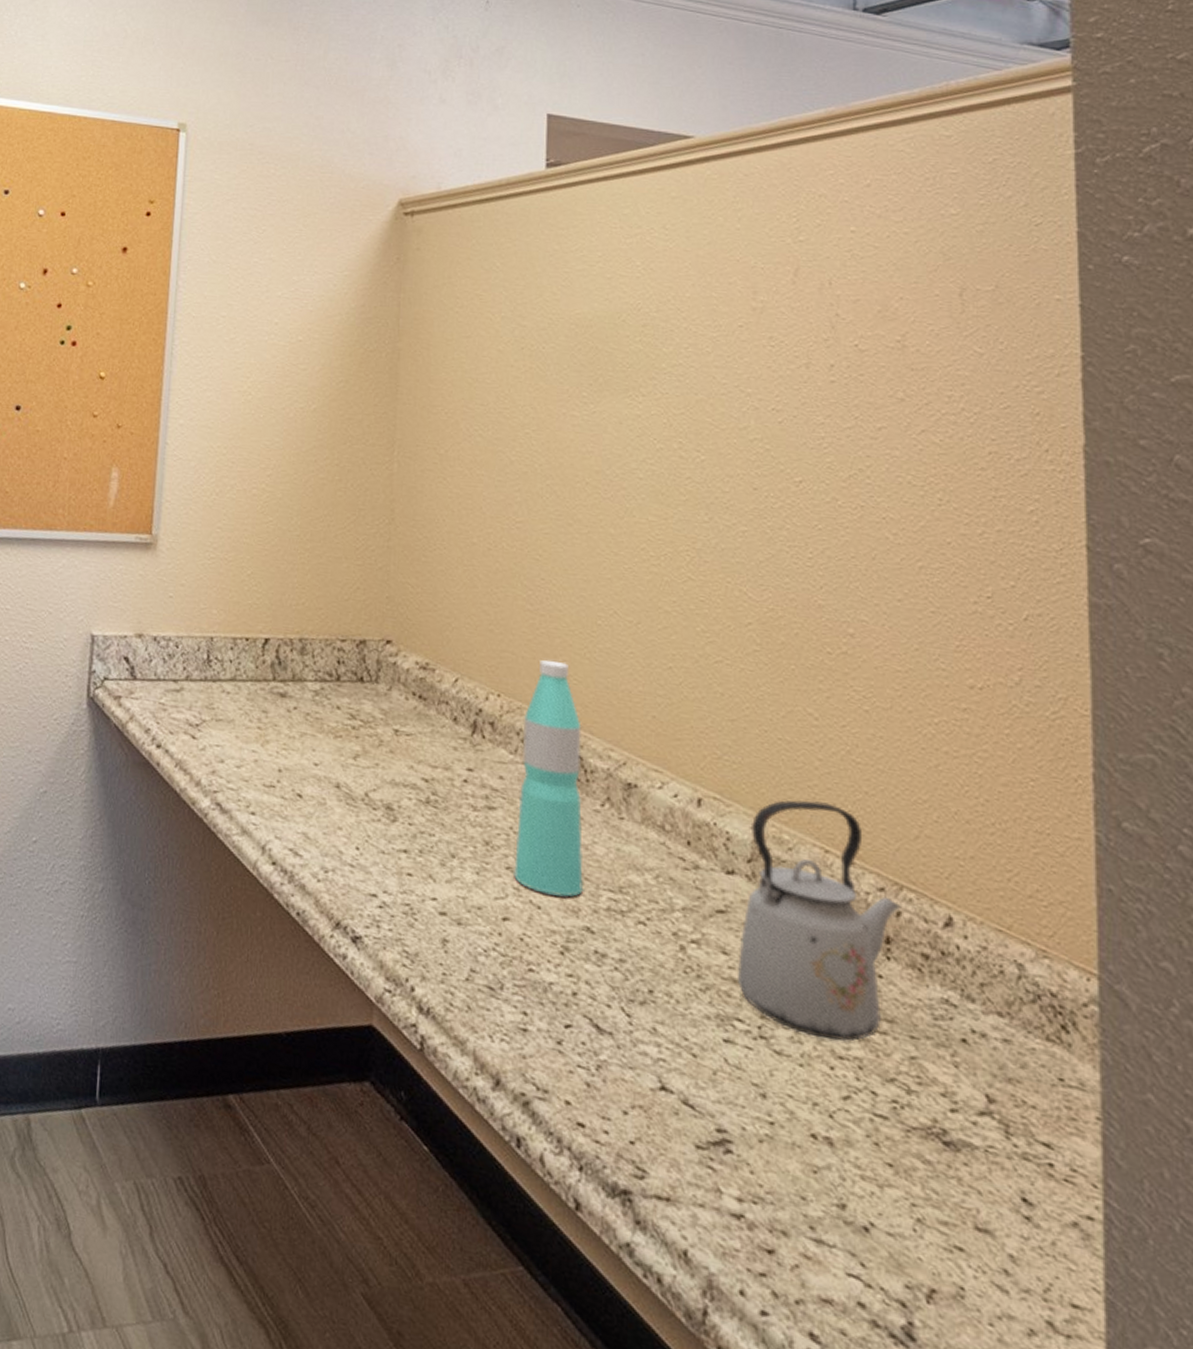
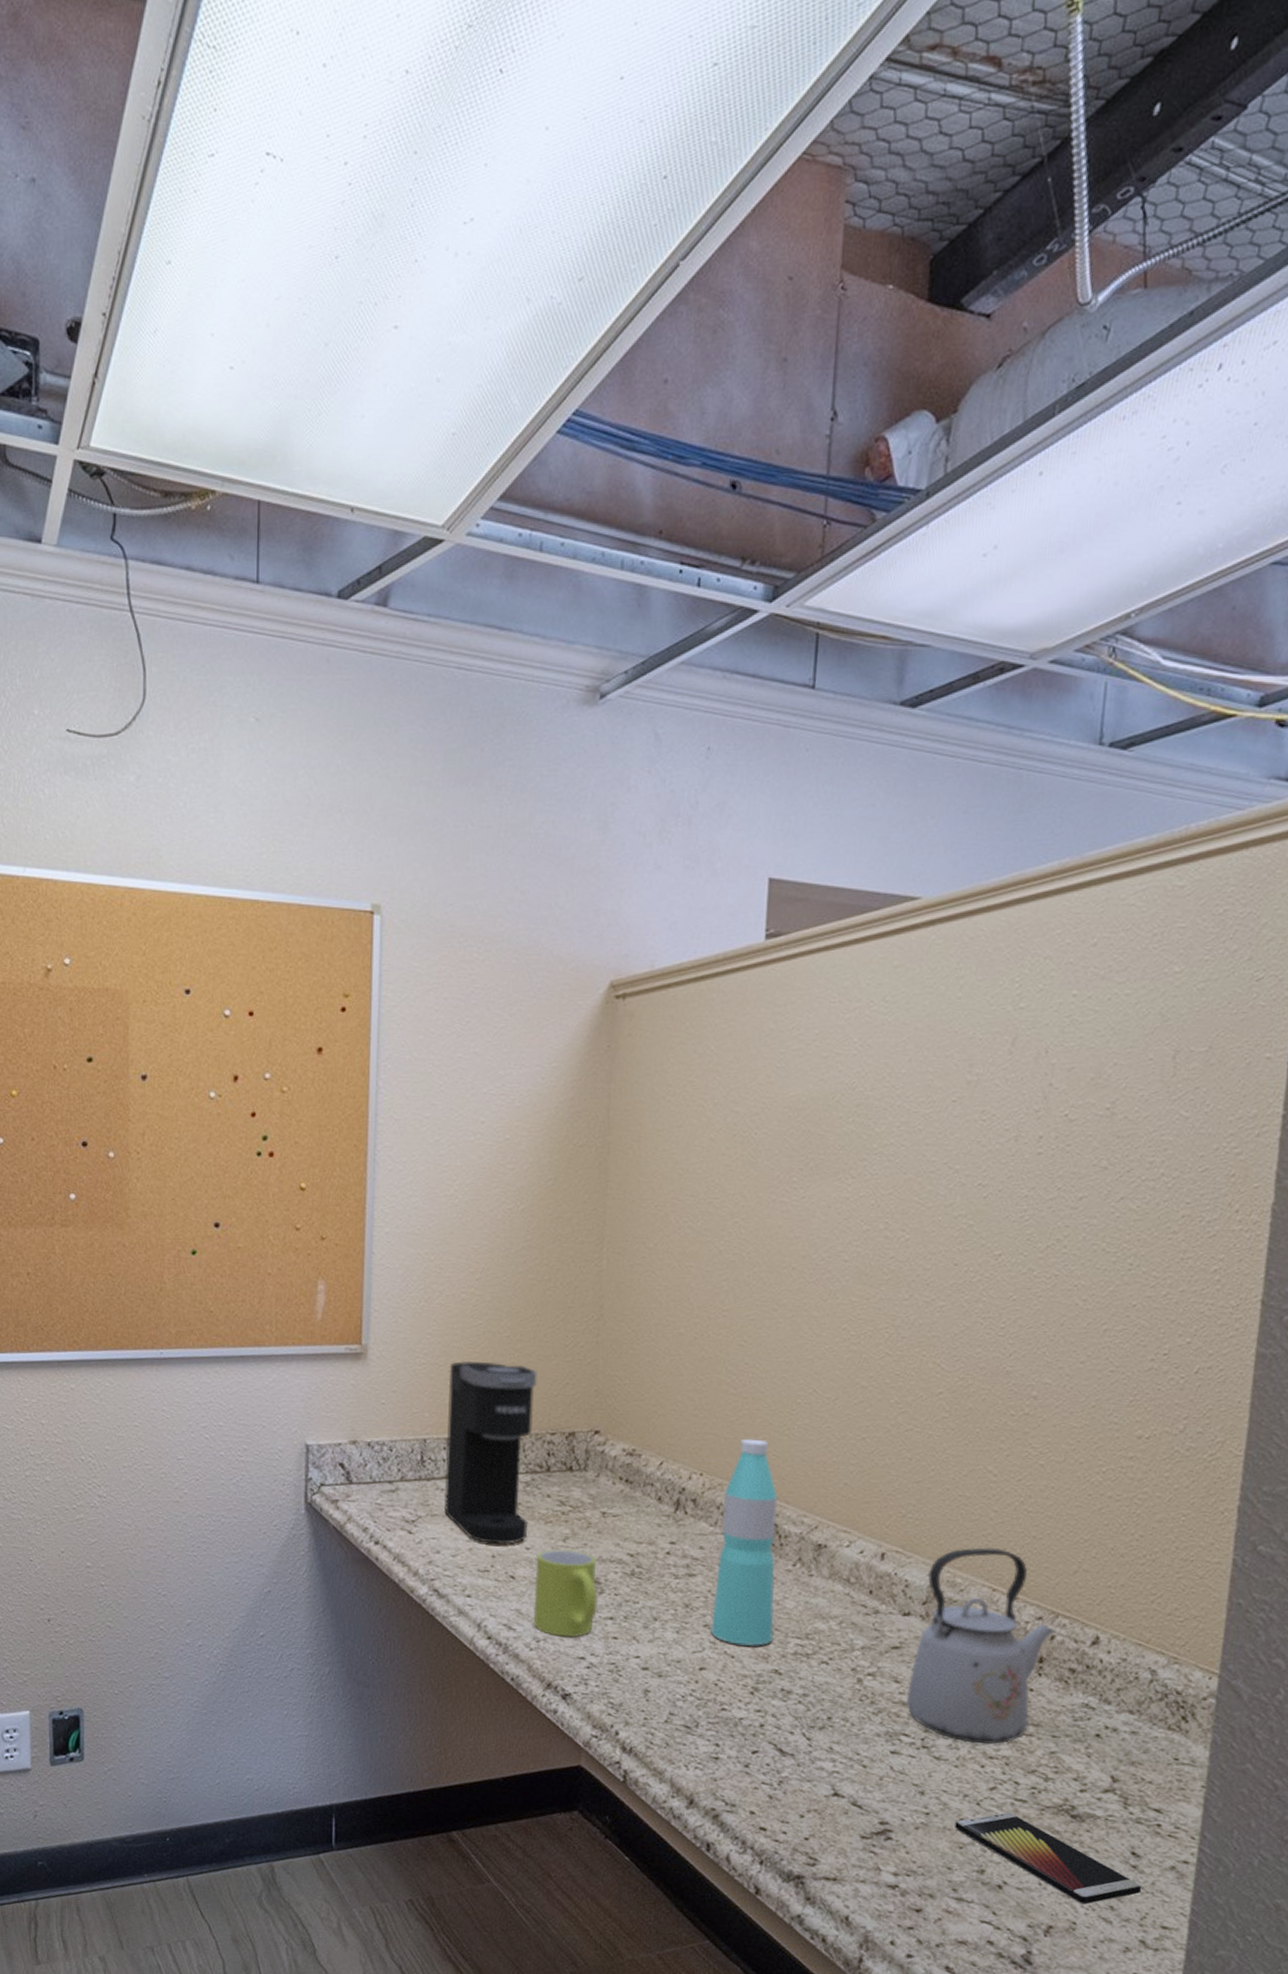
coffee maker: none [230,557,328,758] -> present [444,1360,537,1544]
mug: none [321,766,391,870] -> present [533,1548,598,1638]
smartphone: none [805,1130,1040,1265] -> present [955,1812,1142,1905]

